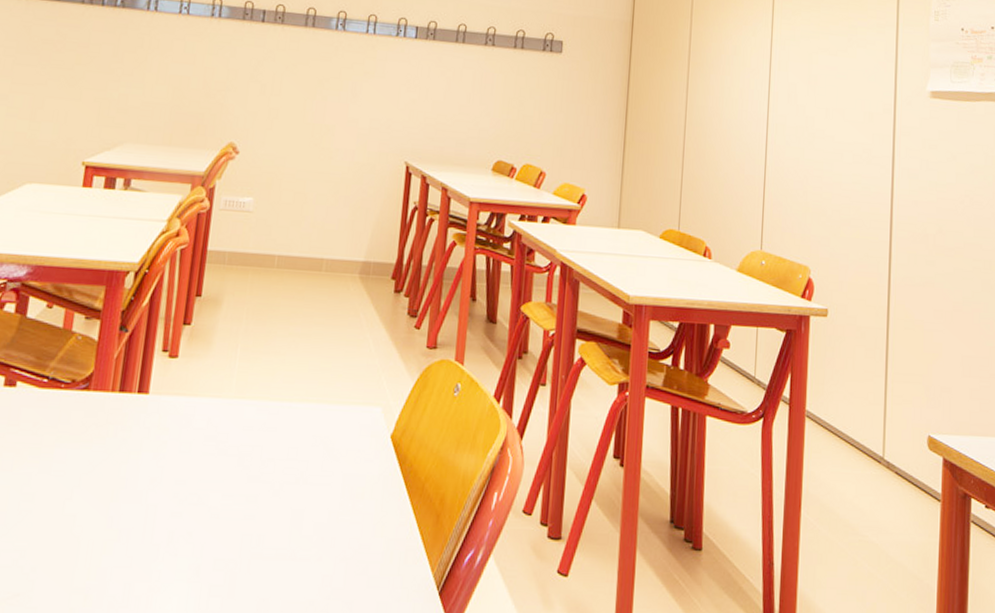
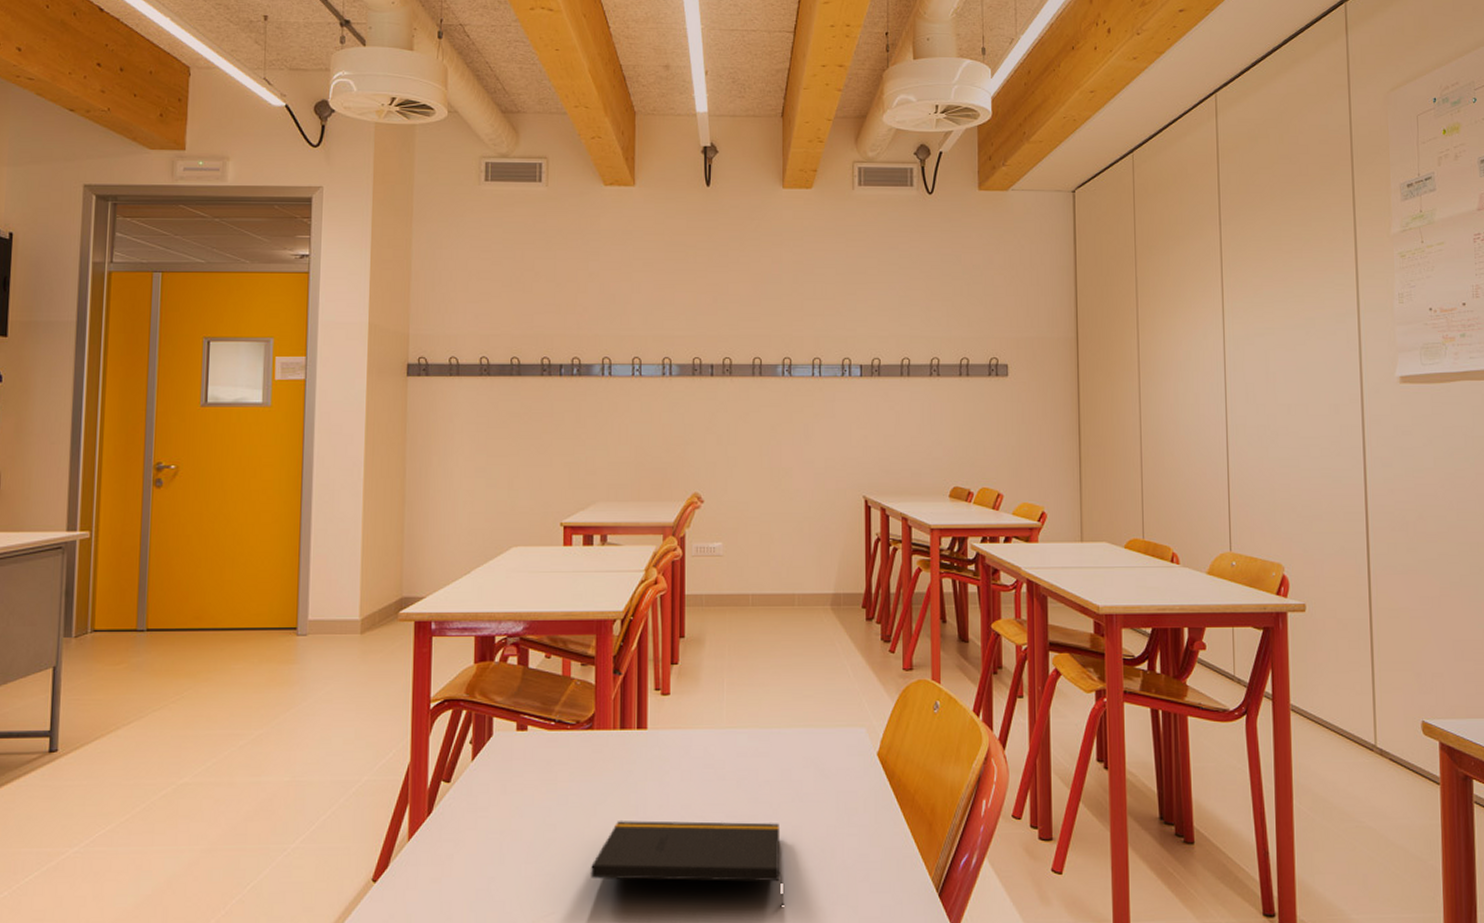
notepad: none [66,494,280,597] -> present [591,821,785,905]

